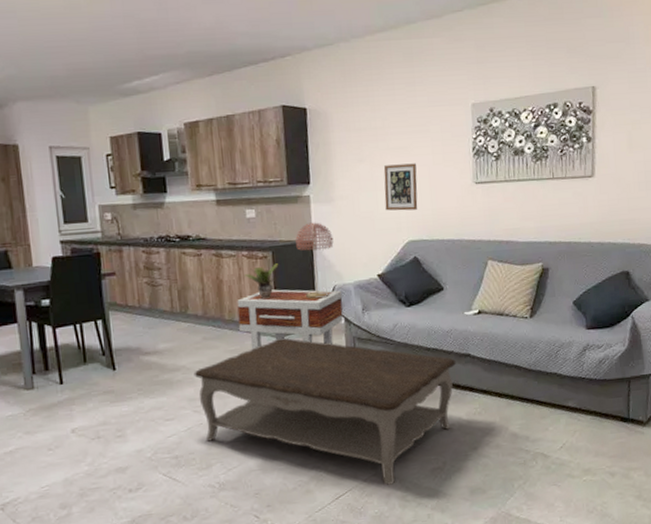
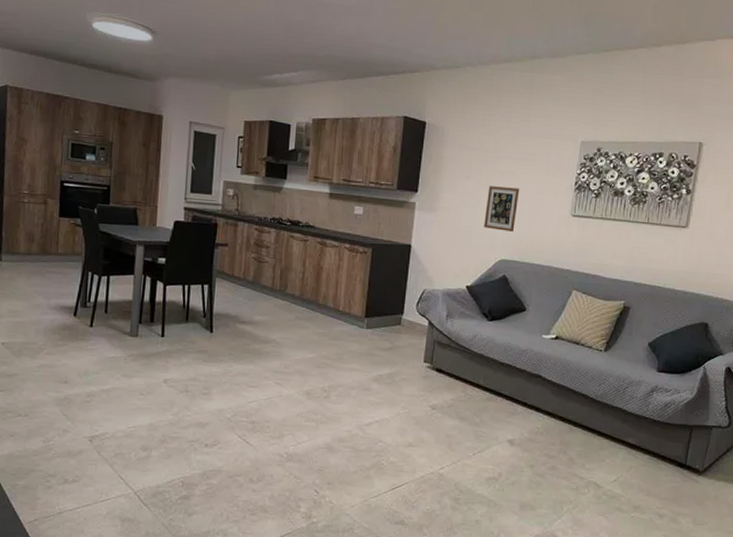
coffee table: present [193,337,456,485] -> none [282,329,527,485]
side table: present [237,289,343,350] -> none [330,283,431,344]
potted plant: present [244,263,279,300] -> none [343,260,377,292]
table lamp: present [295,222,334,299] -> none [395,227,431,299]

